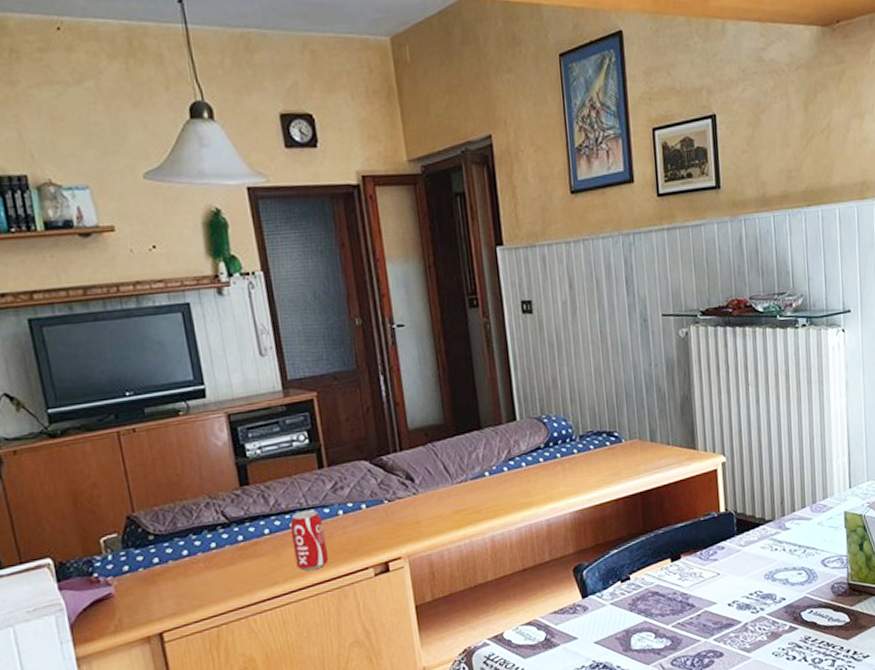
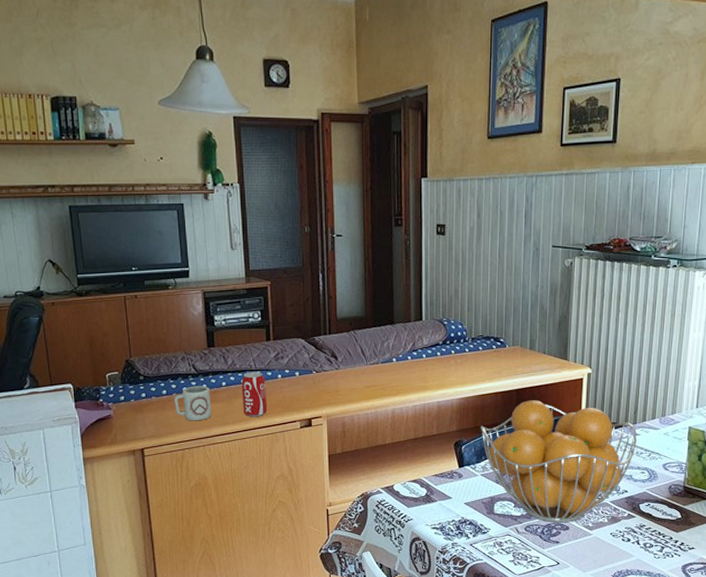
cup: none [199,537,254,587] -> present [174,386,212,421]
fruit basket: none [603,502,789,651] -> present [481,400,638,523]

